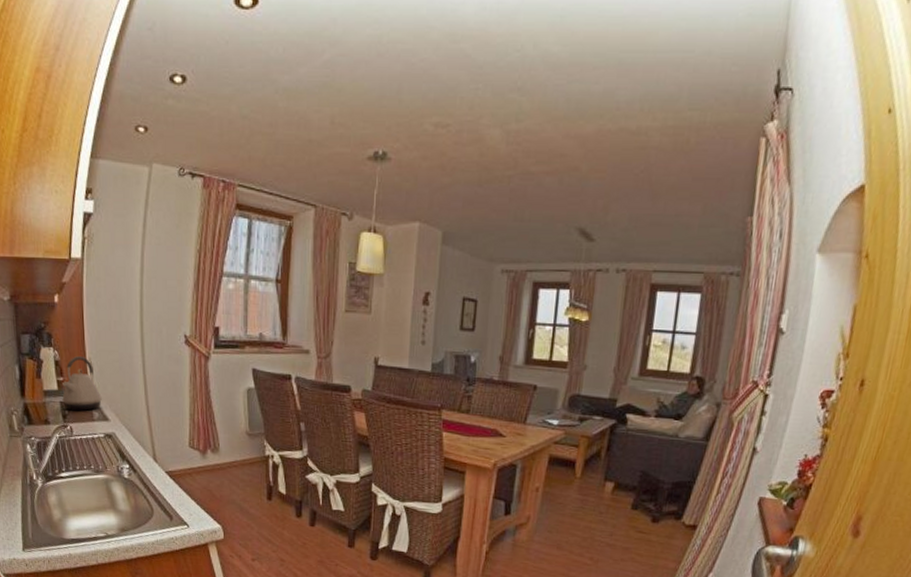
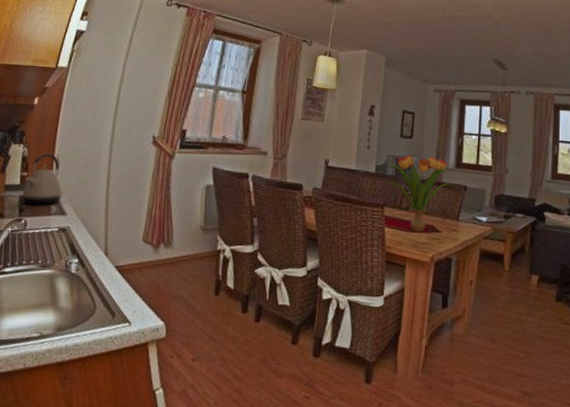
flower arrangement: none [444,351,521,437] -> present [386,155,453,233]

